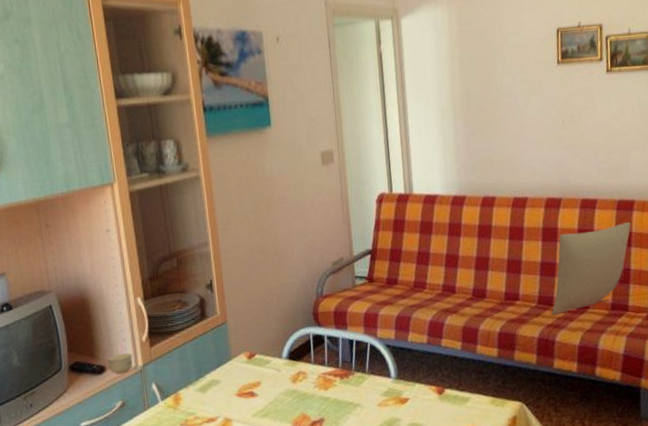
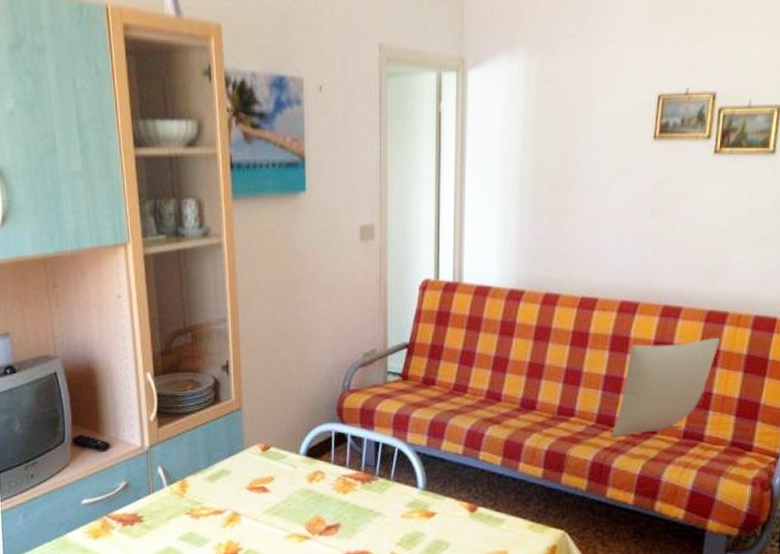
cup: present [107,352,133,375] -> none [112,431,139,454]

